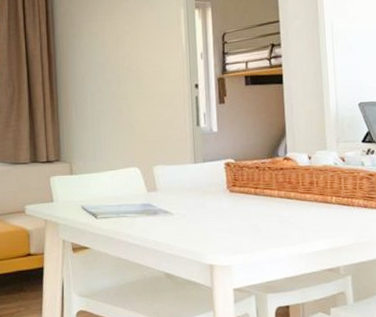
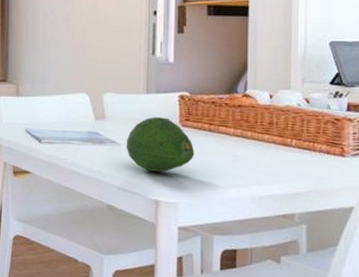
fruit: none [178,185,243,238] -> present [126,117,195,172]

